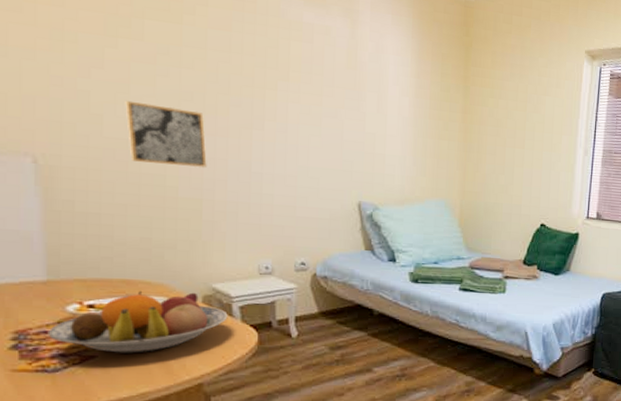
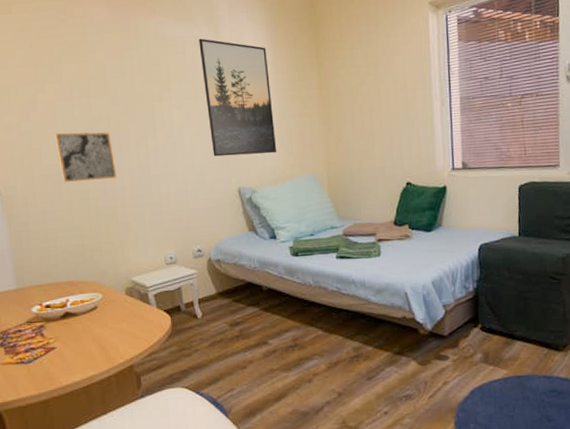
fruit bowl: present [47,290,228,353] -> none [21,286,146,344]
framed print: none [330,30,410,172] -> present [198,38,277,157]

